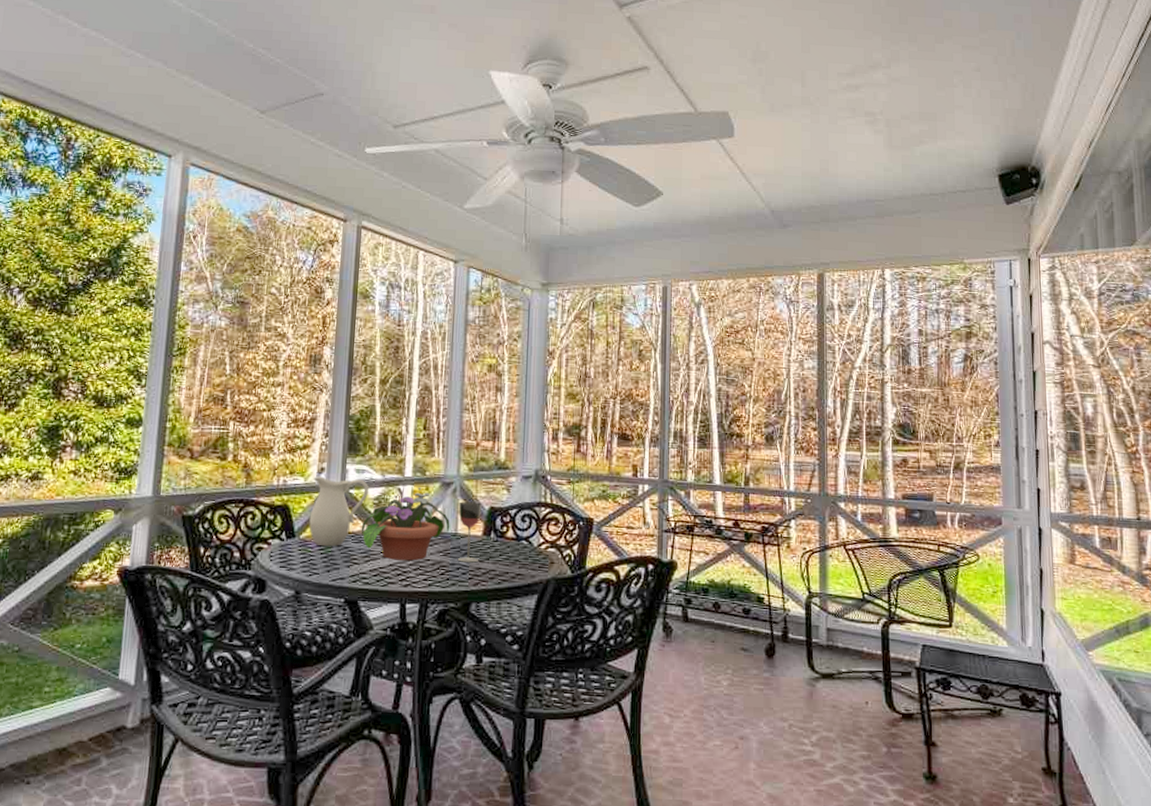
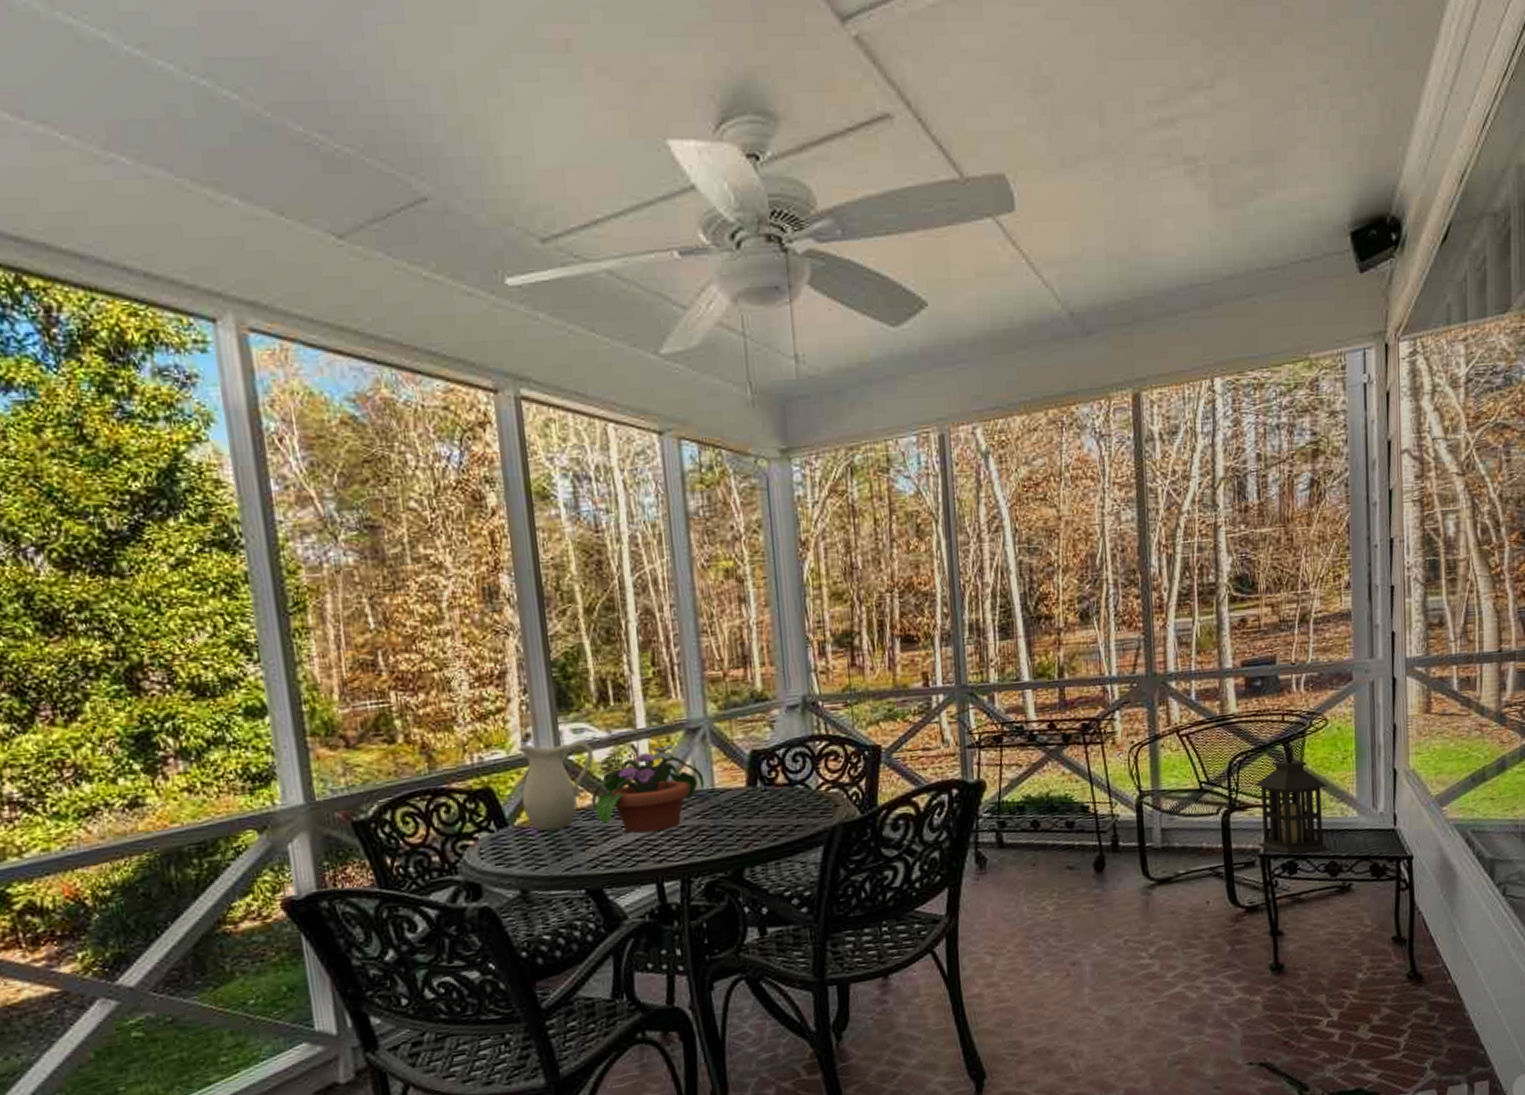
wineglass: present [457,501,482,563] -> none [711,747,747,823]
lantern: none [912,572,982,674] -> present [1255,744,1330,854]

